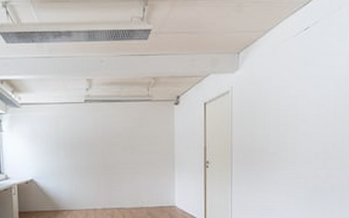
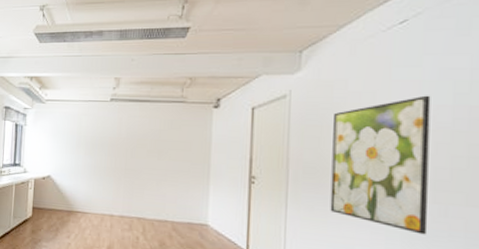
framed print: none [261,88,323,192] -> present [330,95,431,235]

